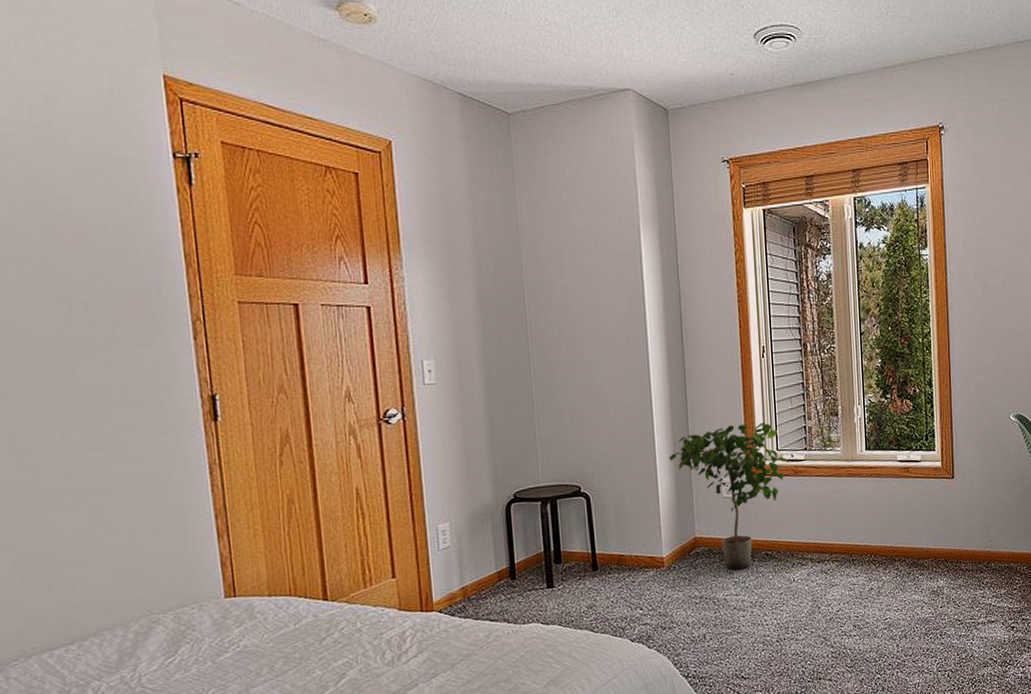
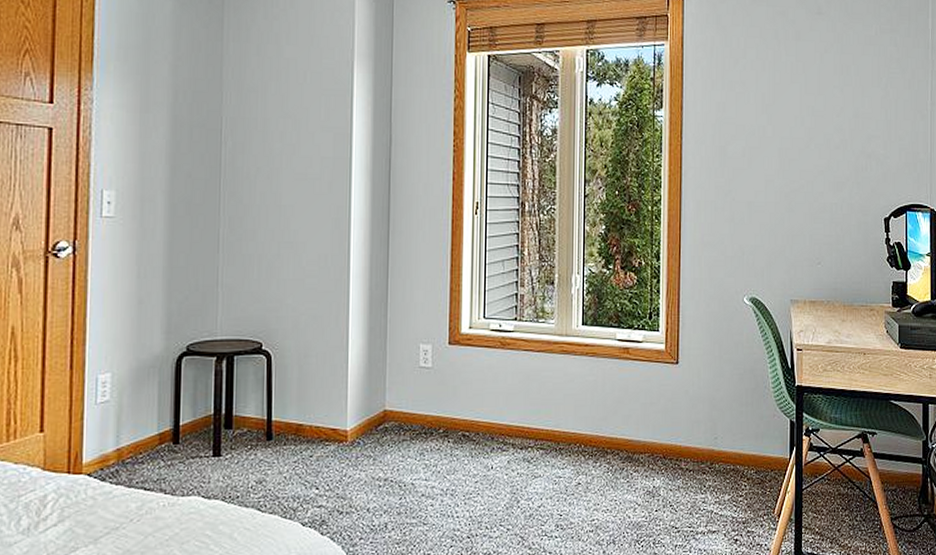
potted plant: present [668,422,789,570] -> none [362,286,496,451]

